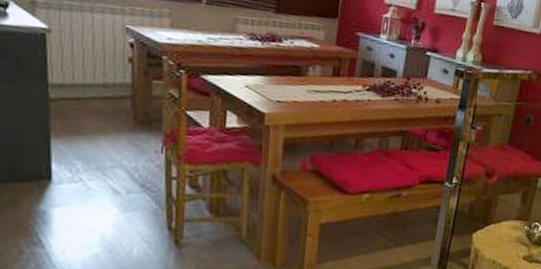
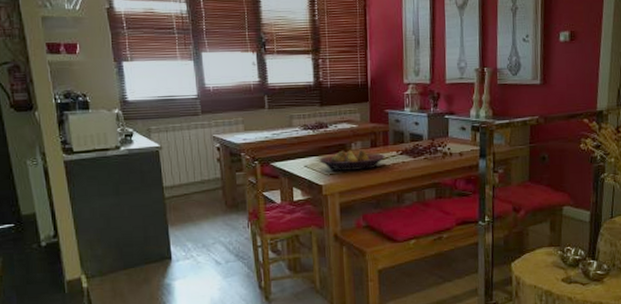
fruit bowl: none [265,73,348,103] -> present [319,149,385,171]

